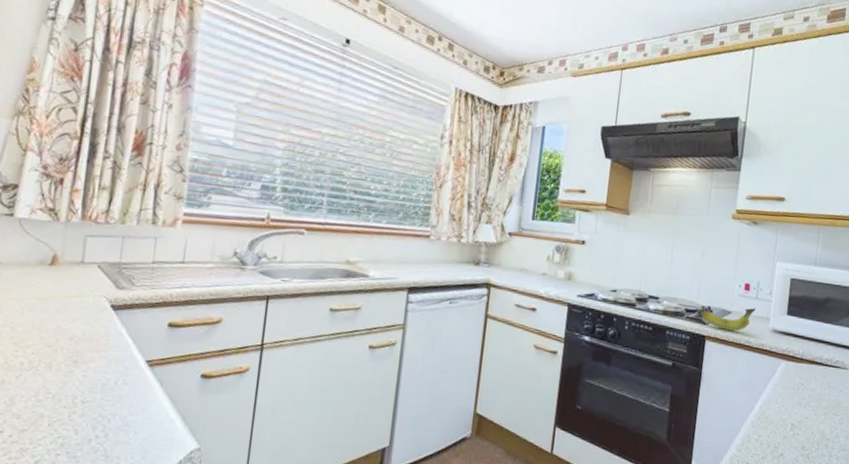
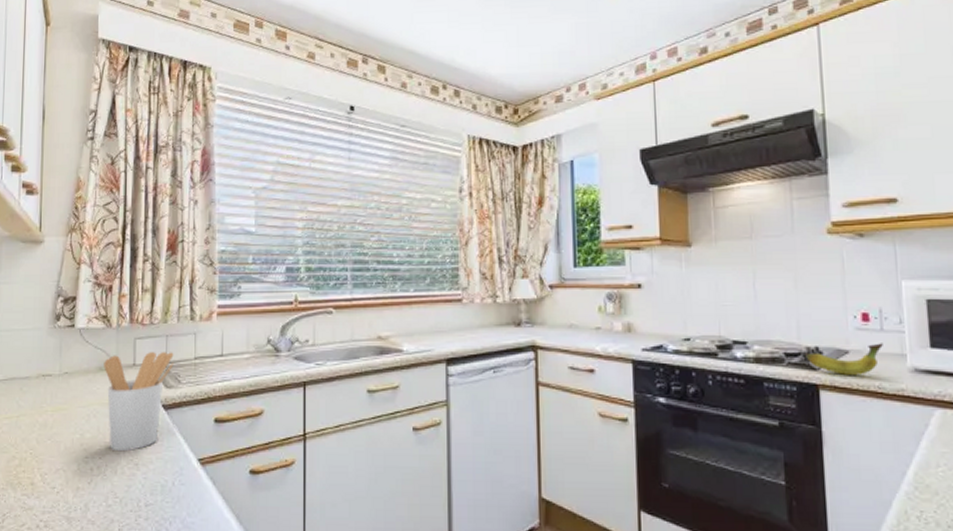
utensil holder: none [45,250,130,348] -> present [104,352,174,452]

